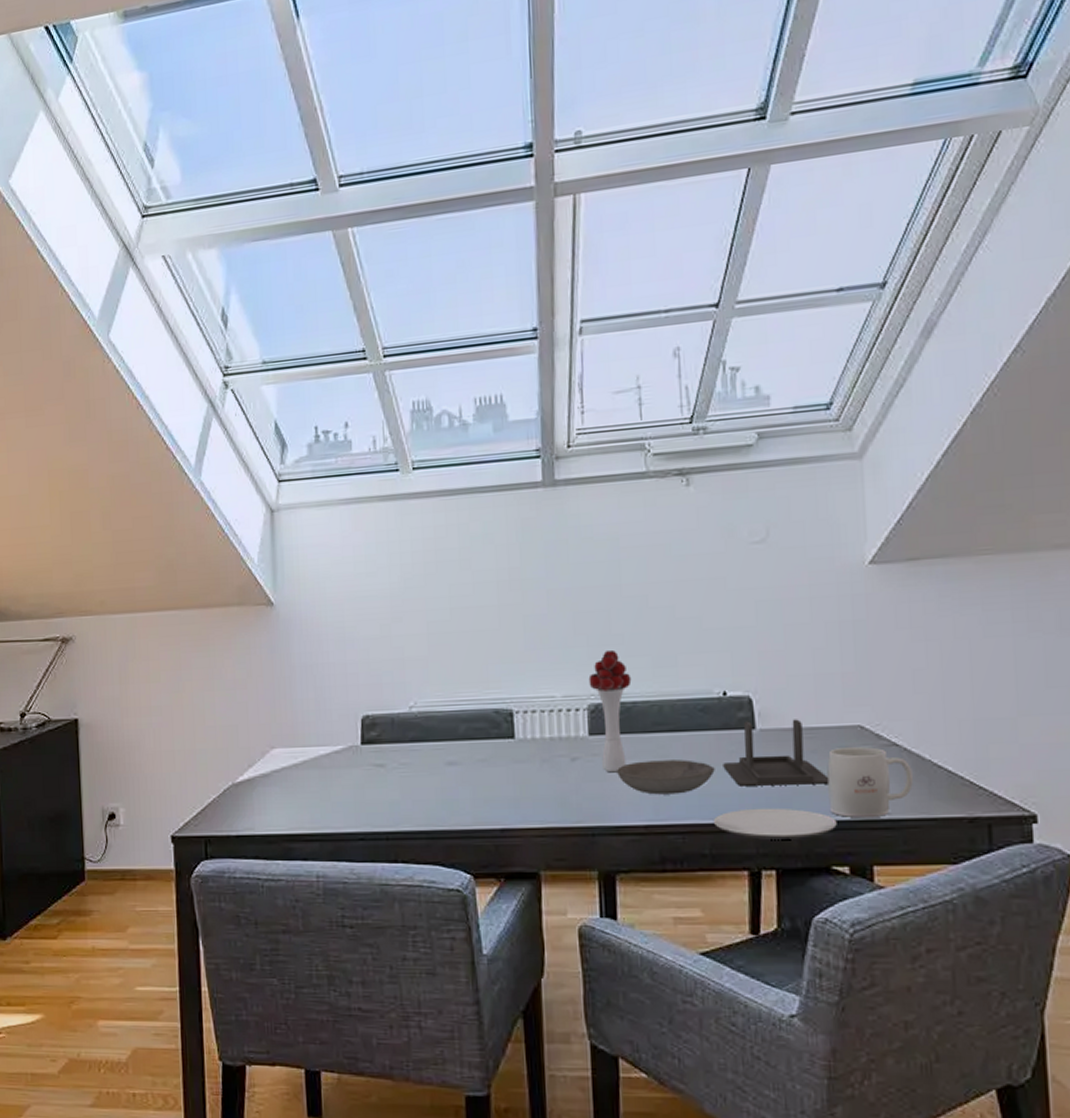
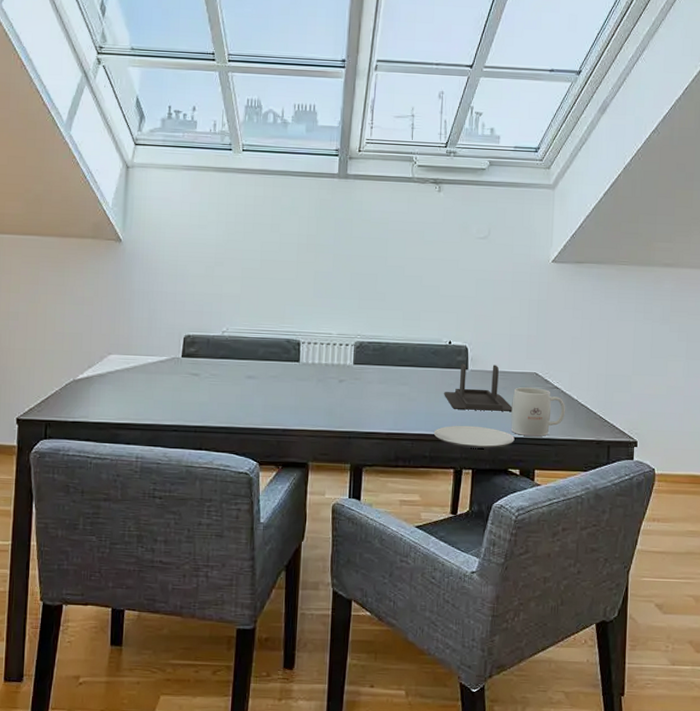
flower bouquet: present [588,649,632,773] -> none [357,303,388,393]
bowl: present [617,759,715,795] -> none [371,386,438,412]

